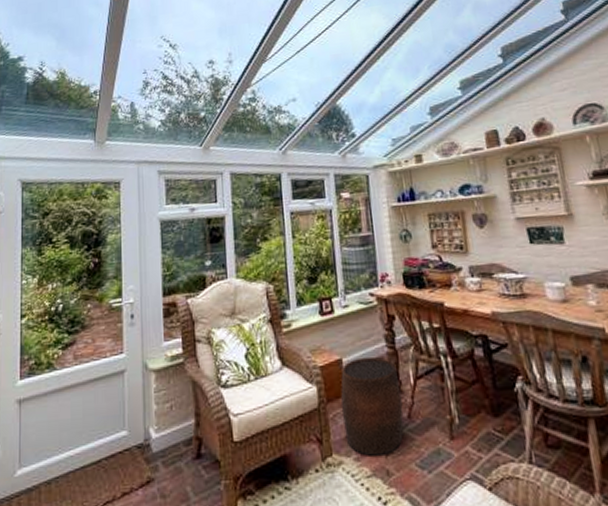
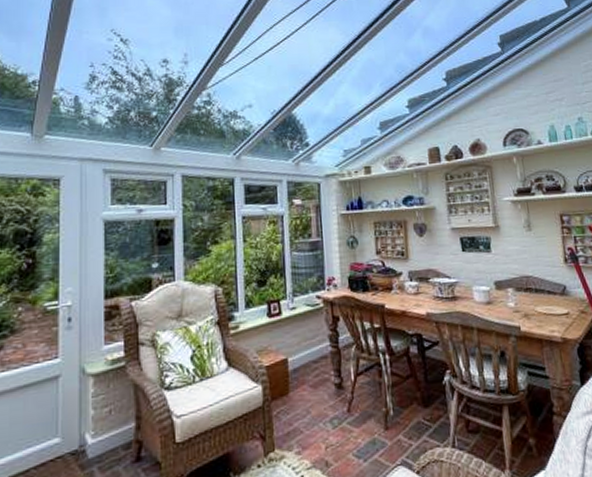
stool: present [340,356,404,456] -> none [284,355,344,449]

